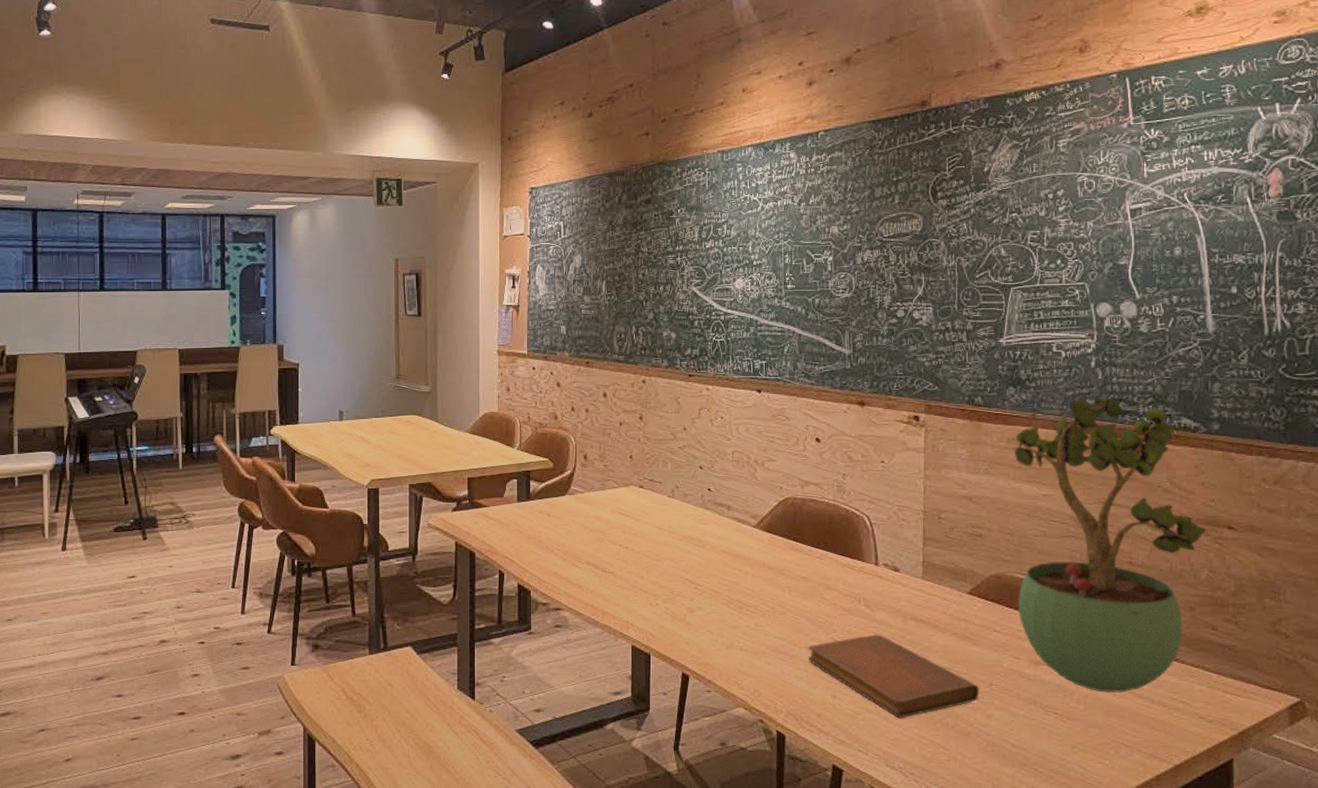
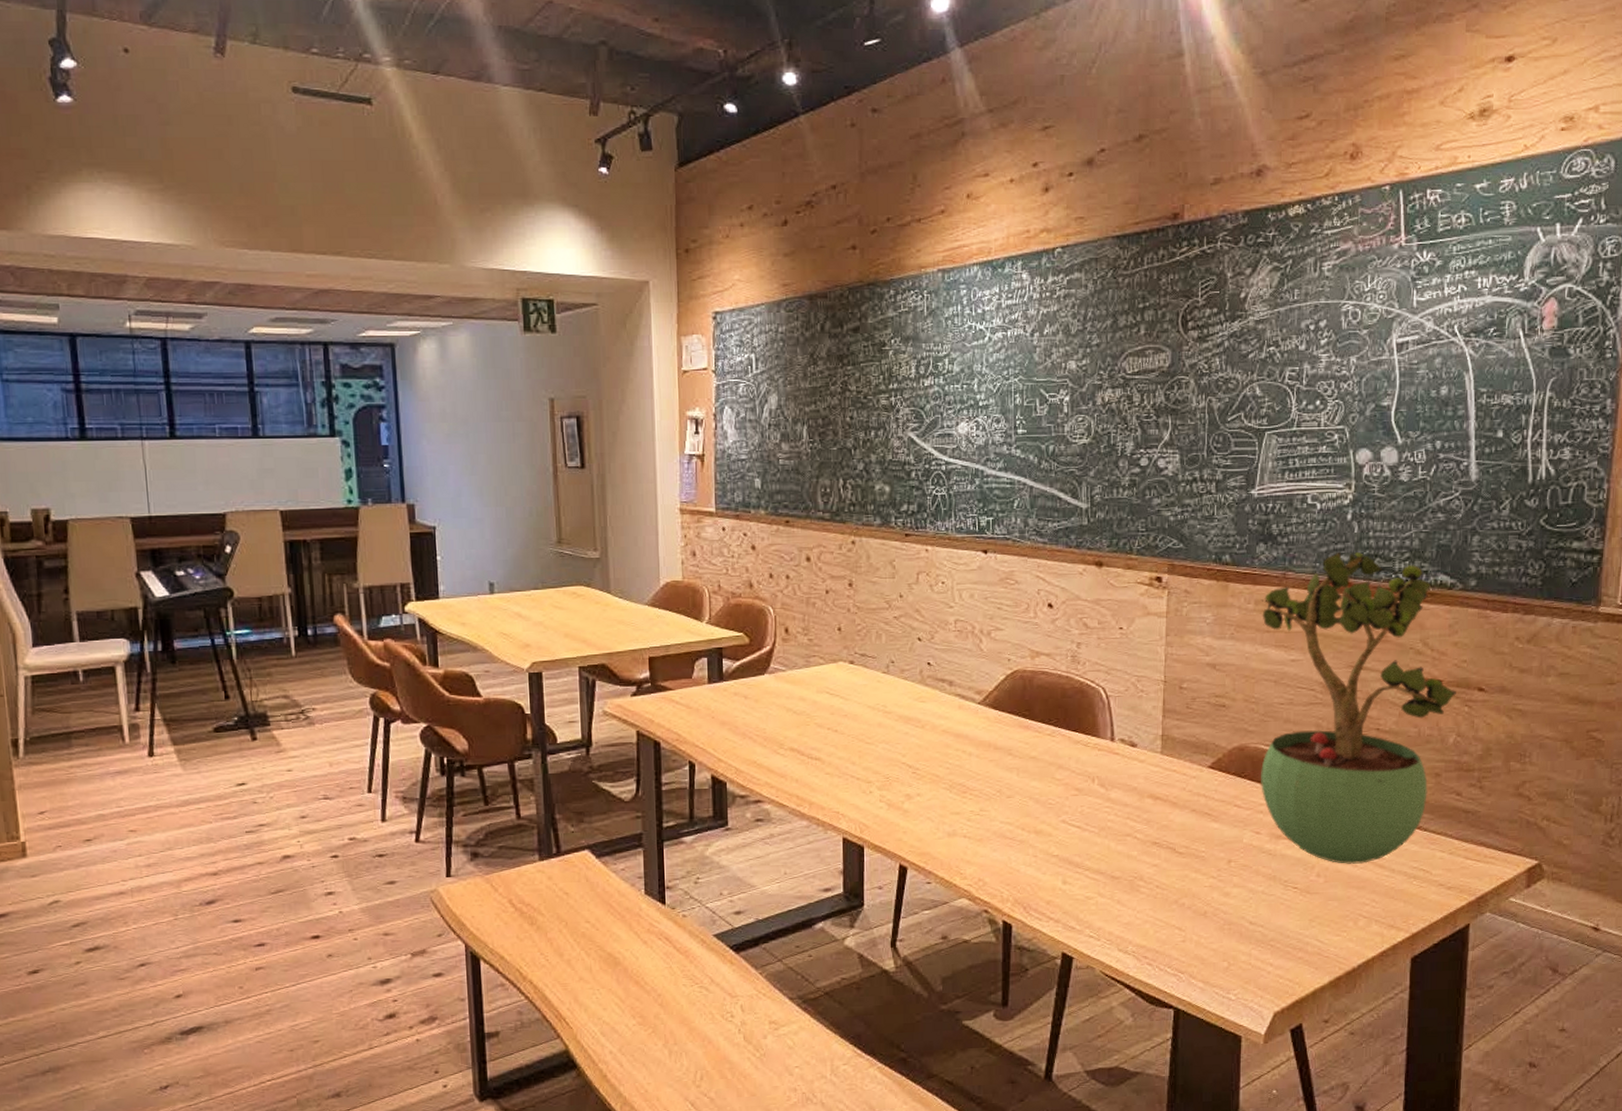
notebook: present [809,634,980,718] -> none [1038,814,1218,901]

